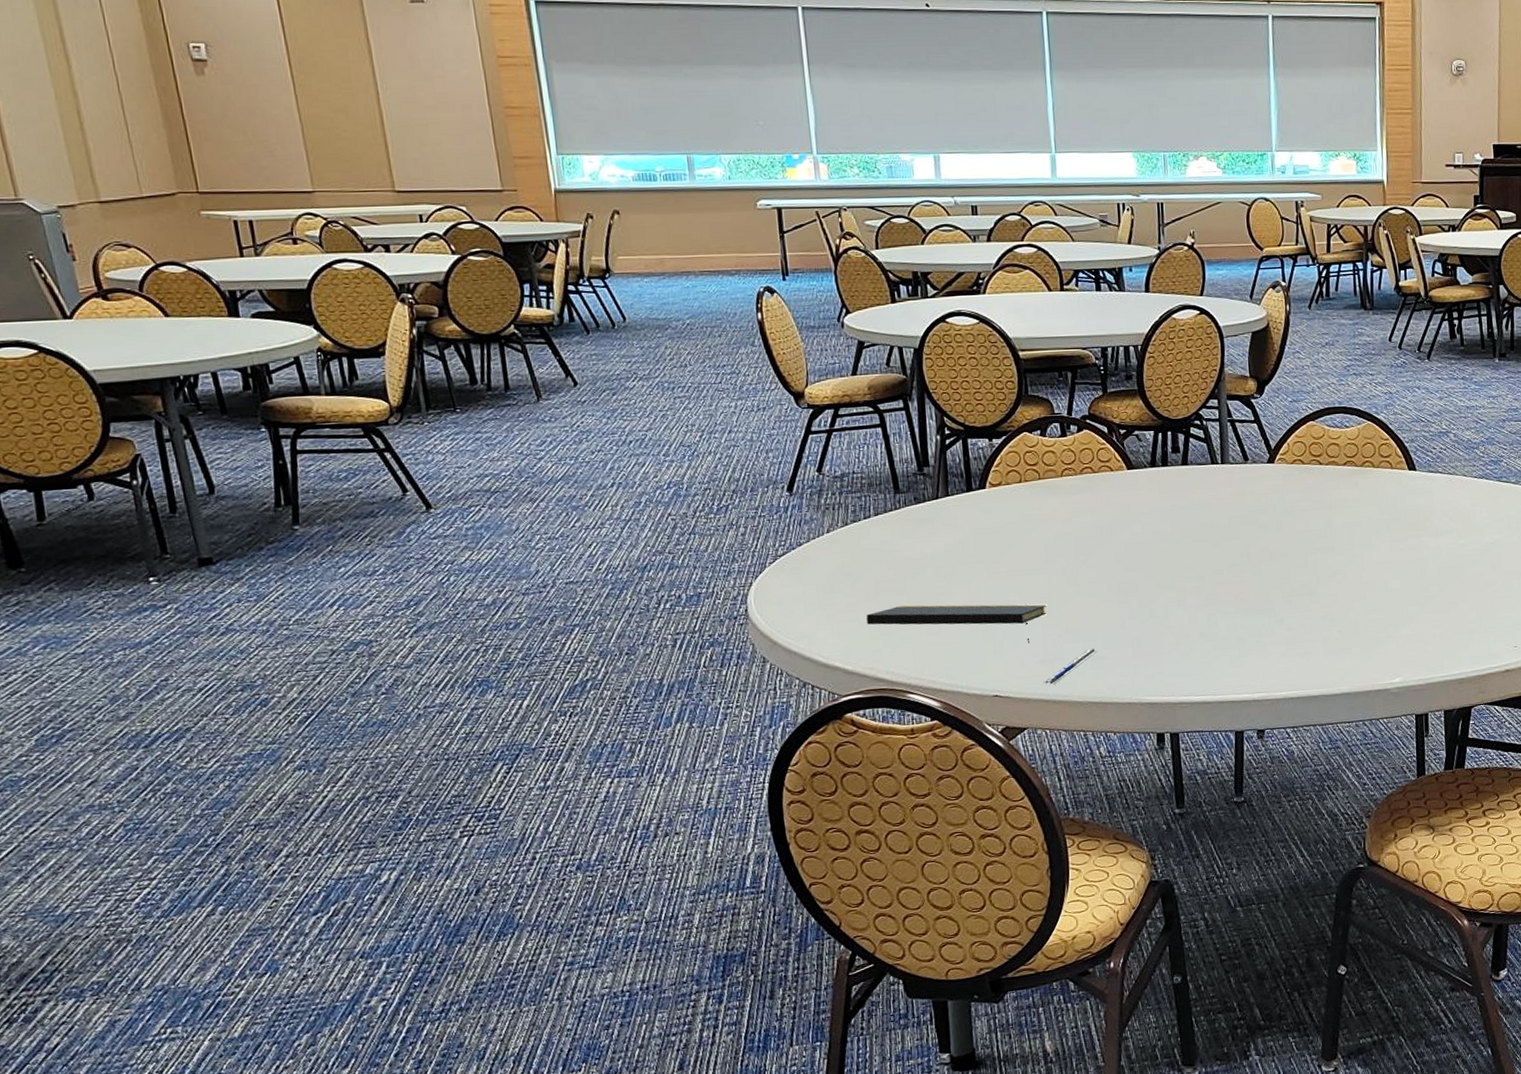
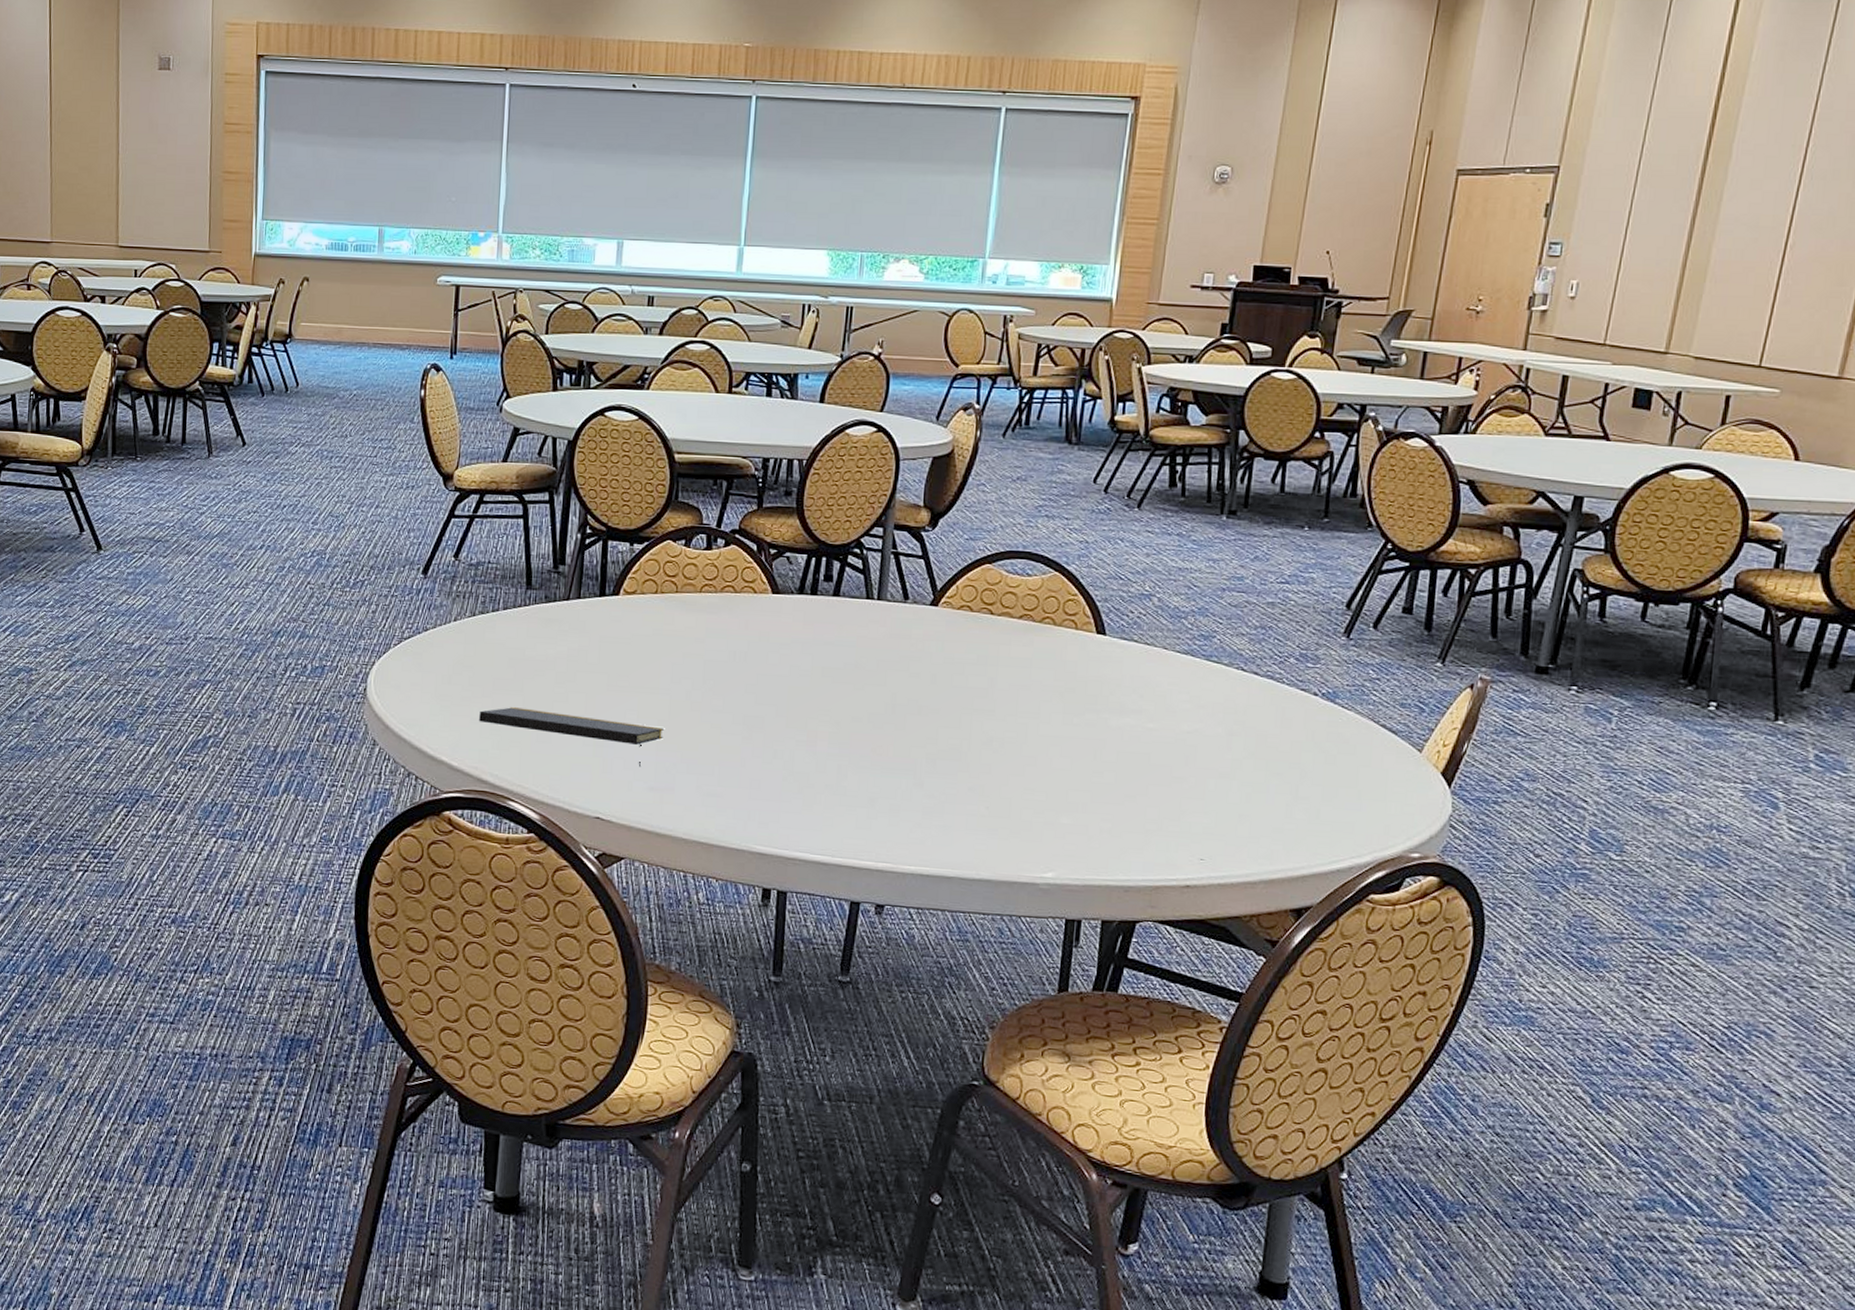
pen: present [1043,648,1098,685] -> none [648,782,712,816]

